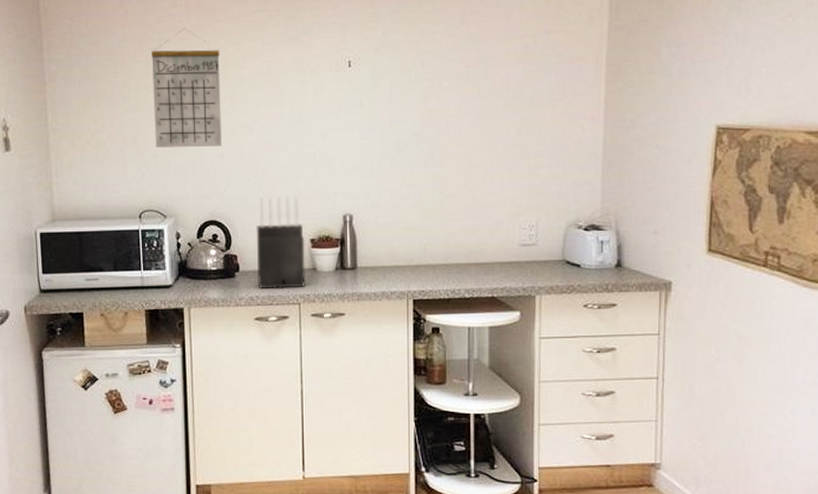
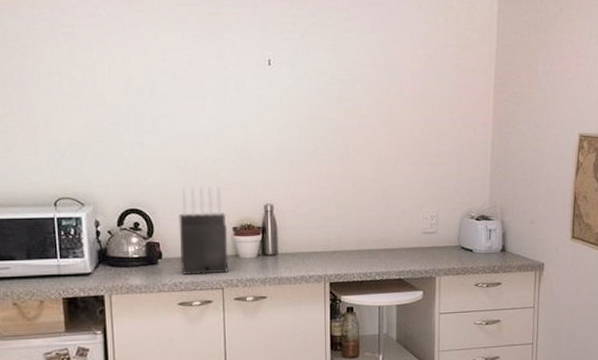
calendar: present [152,27,222,147] -> none [65,14,143,136]

